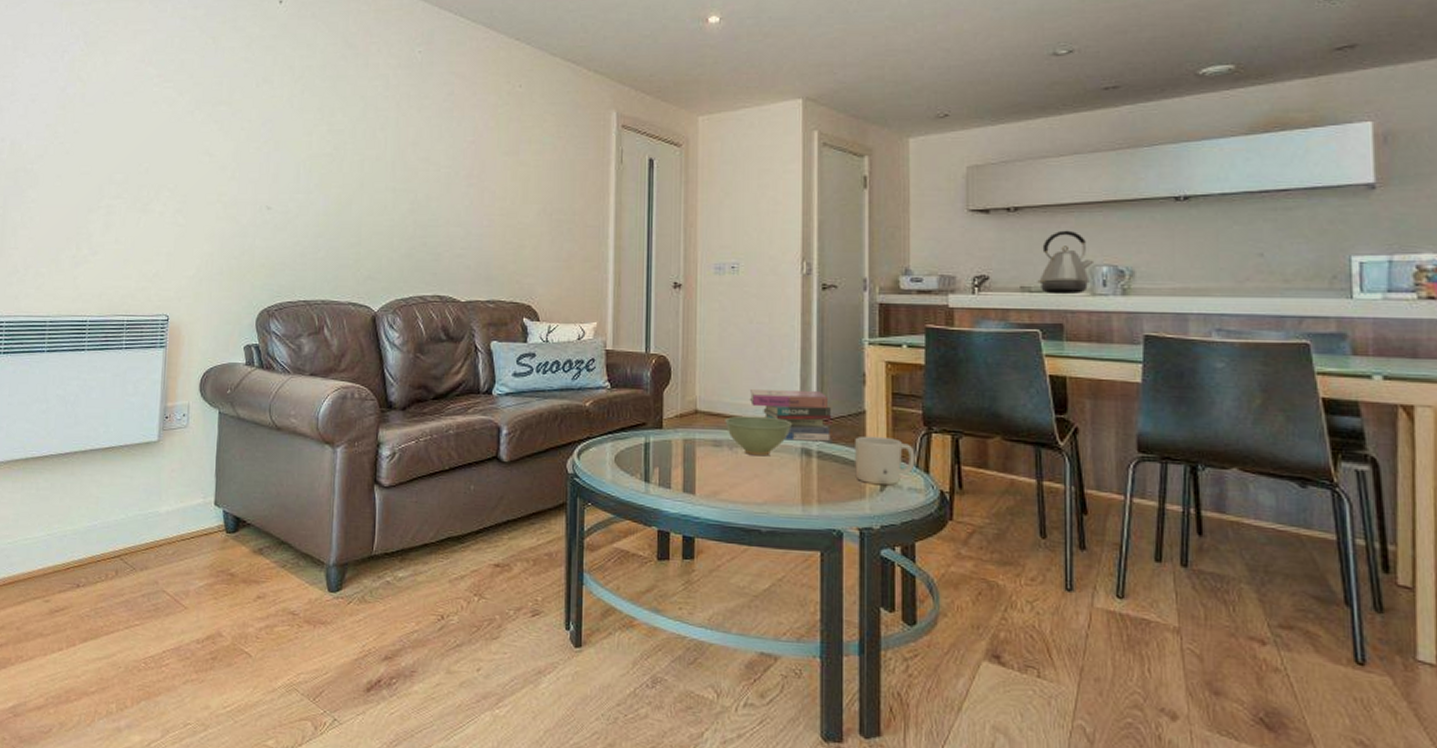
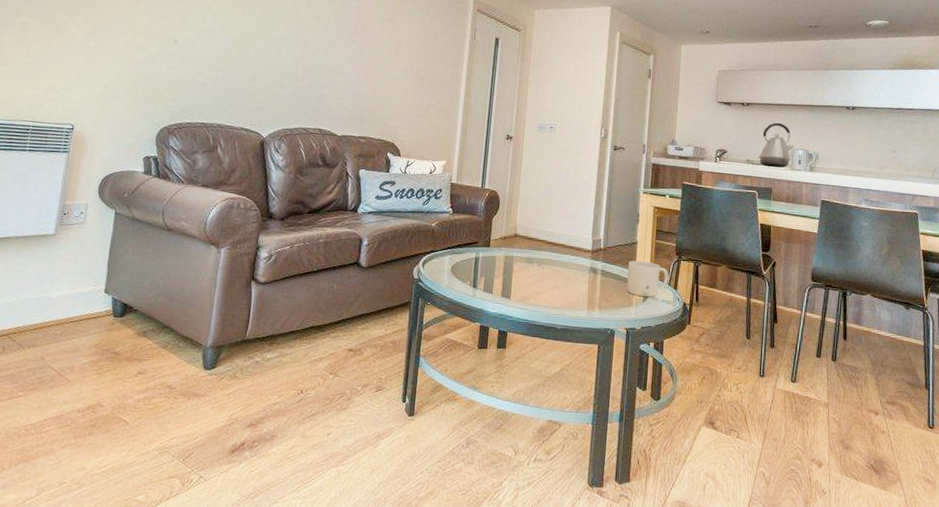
bowl: present [725,415,792,456] -> none [536,240,585,272]
books: present [750,388,832,442] -> none [556,220,614,264]

